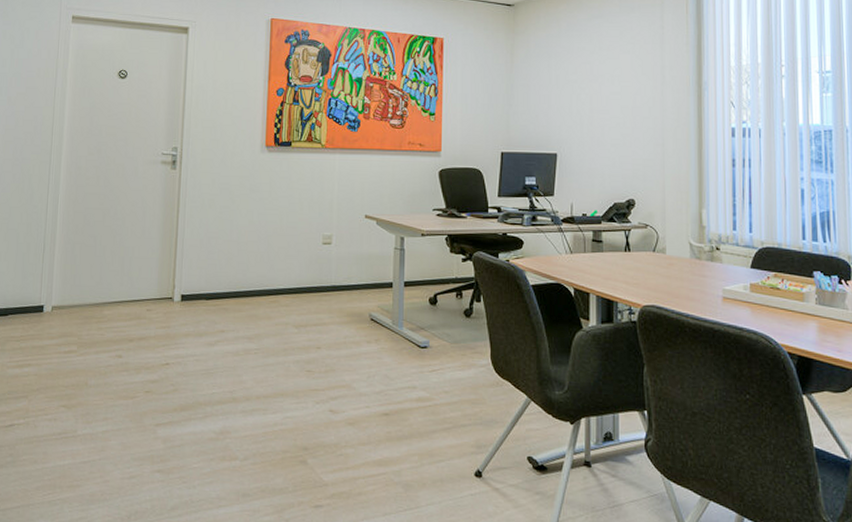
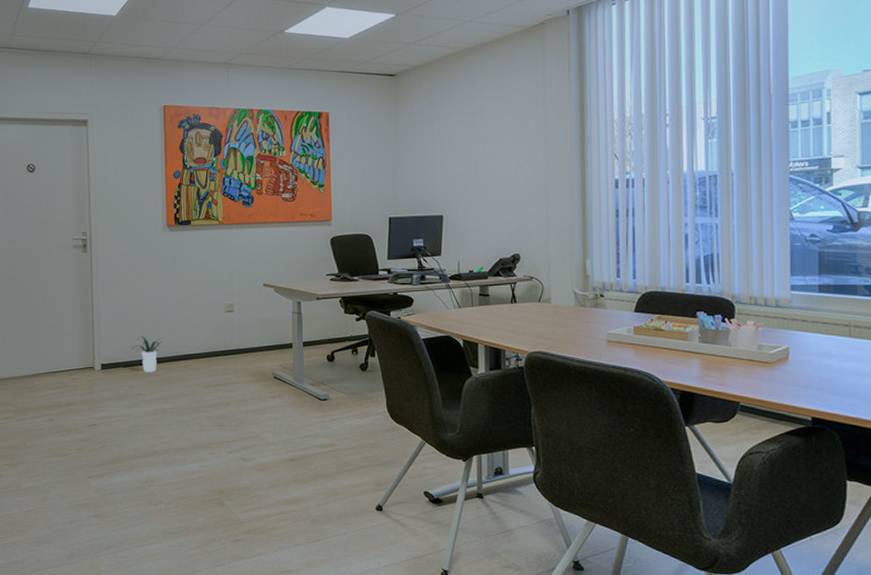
potted plant: none [215,265,252,307] -> present [131,336,163,372]

